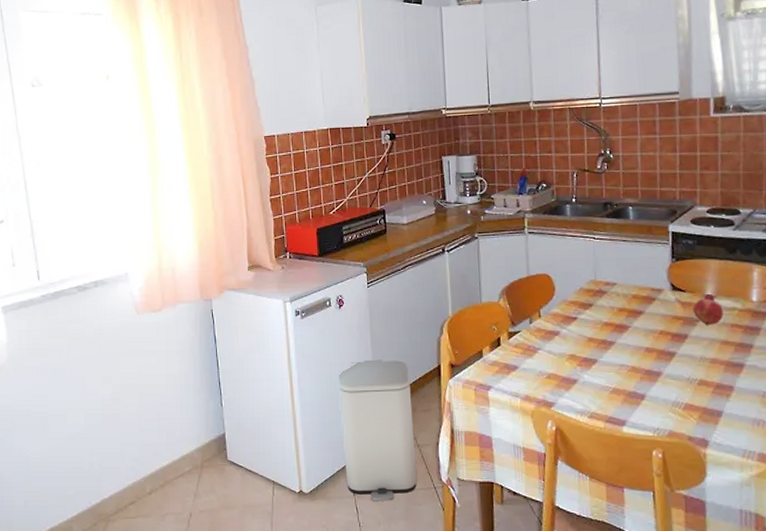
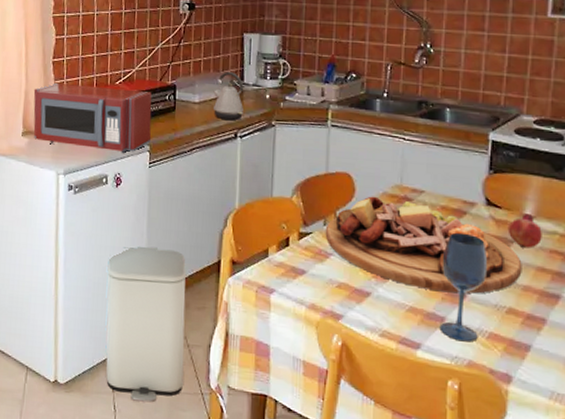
microwave: none [255,218,366,277] -> present [33,83,152,154]
kettle: none [419,193,449,238] -> present [213,72,244,121]
food platter: none [531,292,709,372] -> present [325,196,522,295]
wineglass: none [637,317,679,415] -> present [439,232,488,342]

